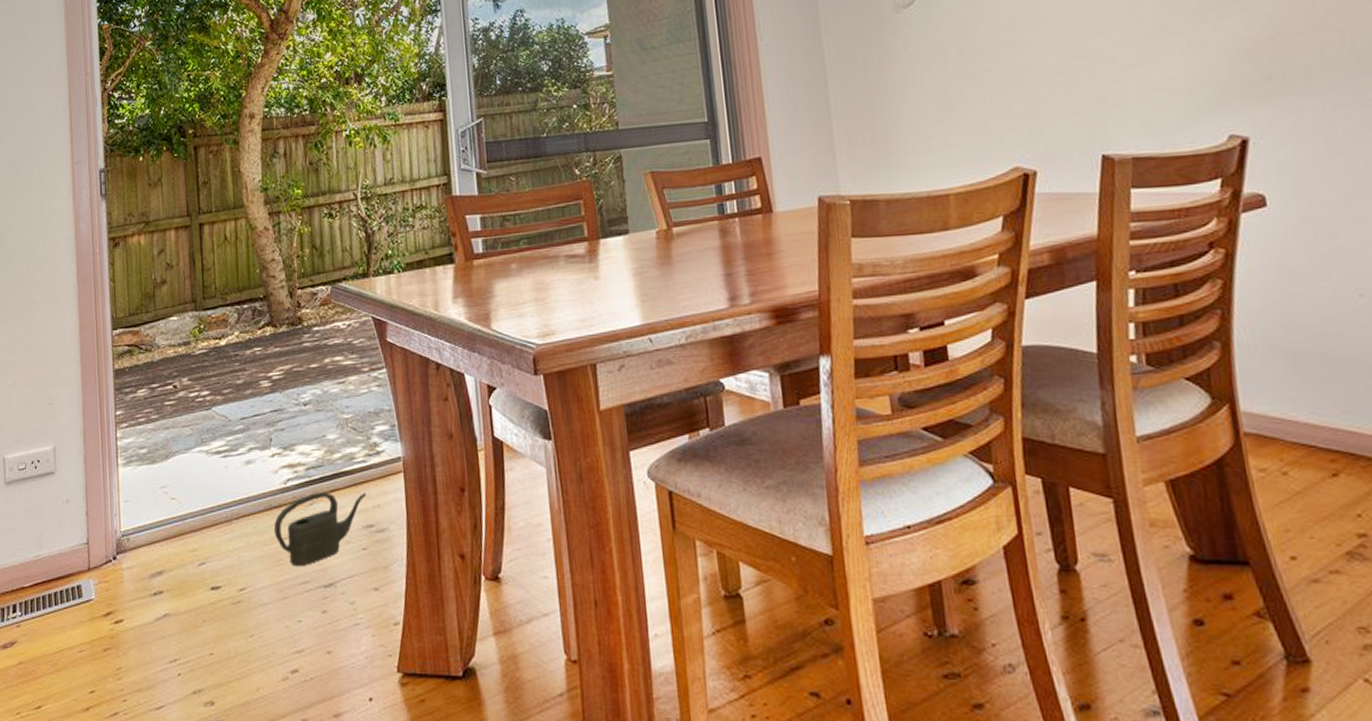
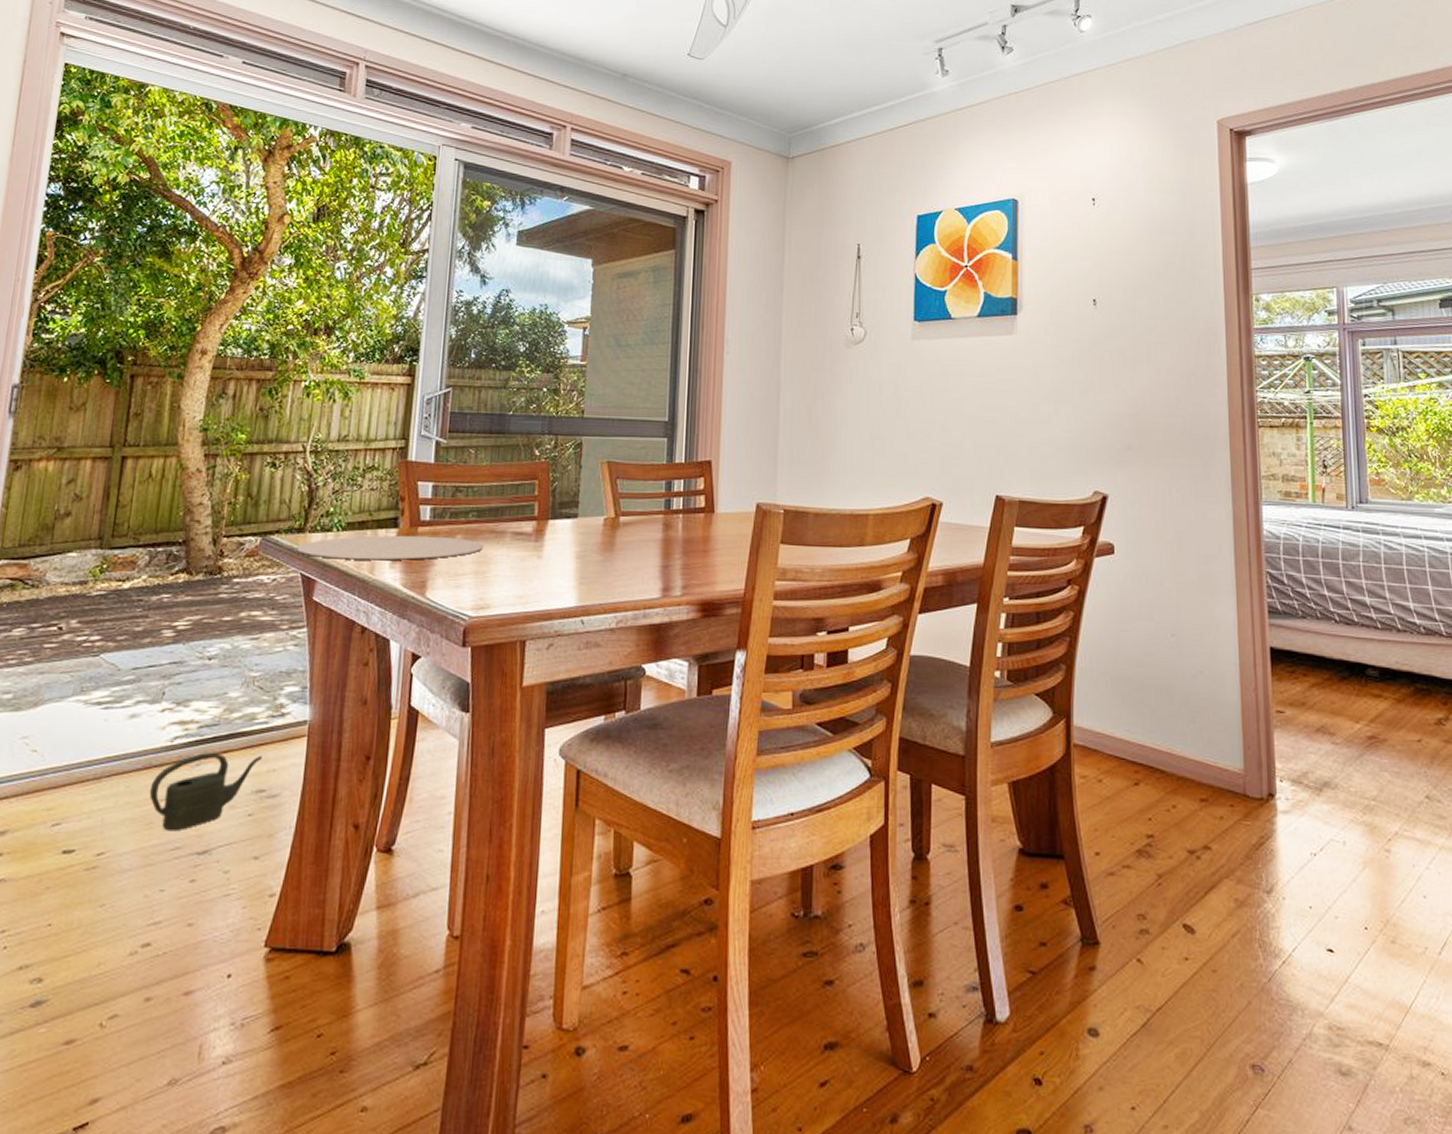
placemat: none [364,267,540,300] -> present [297,535,484,561]

